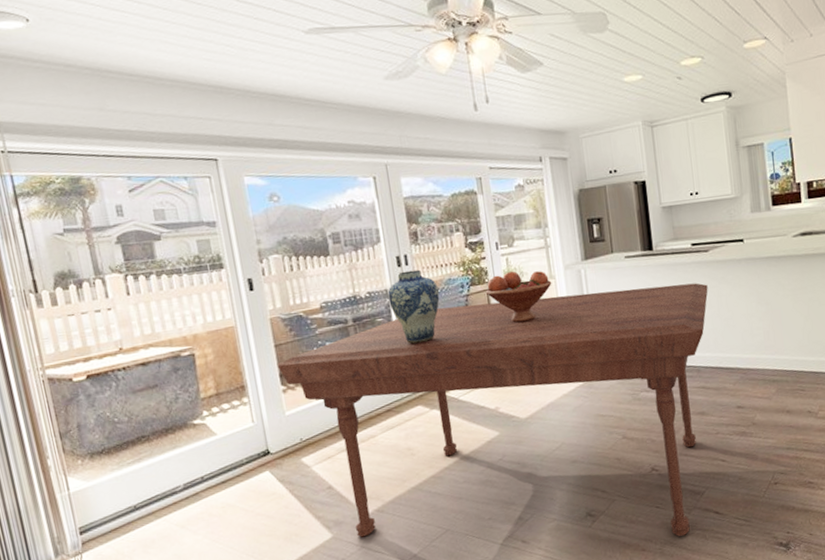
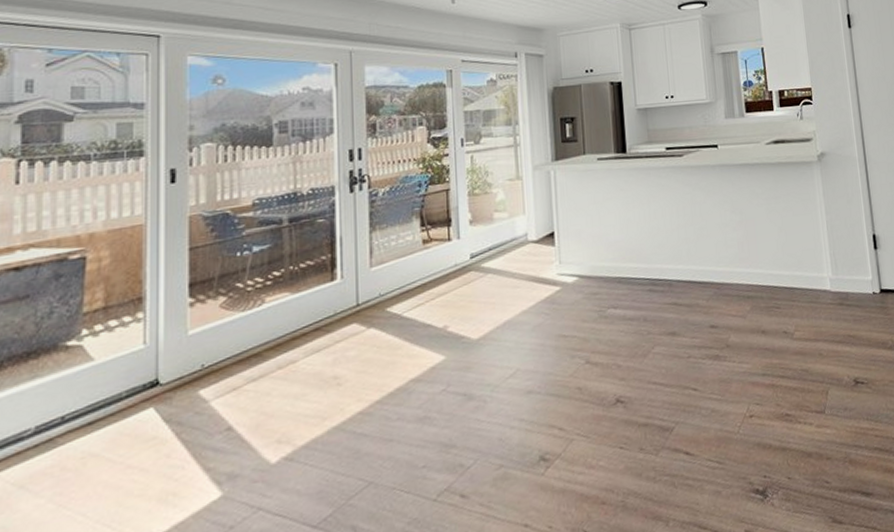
dining table: present [277,283,708,538] -> none [188,188,682,496]
vase: present [388,269,440,344] -> none [334,165,393,250]
fruit bowl: present [485,271,552,323] -> none [445,170,519,228]

